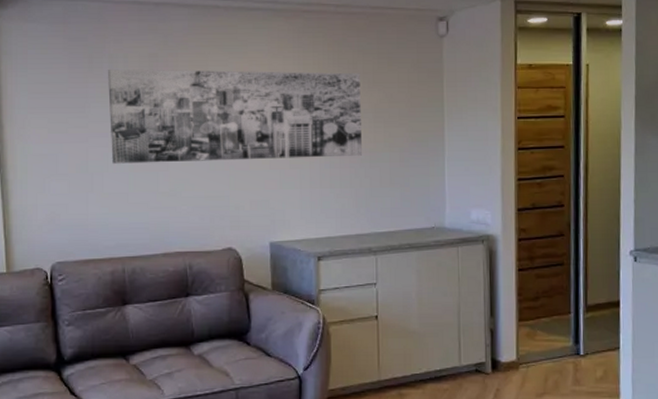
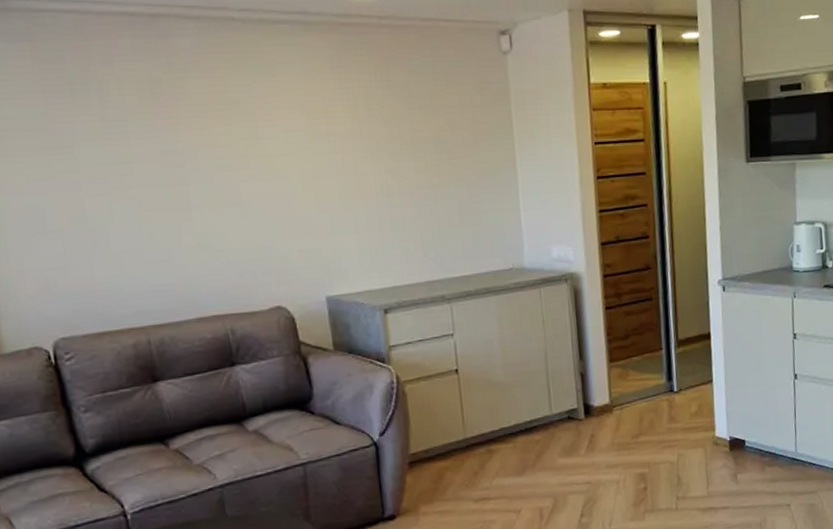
wall art: present [108,69,363,164] -> none [98,96,426,215]

